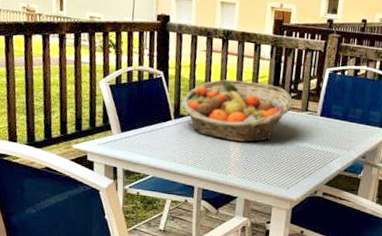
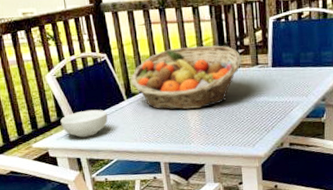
cereal bowl: none [105,122,152,148] -> present [60,109,108,138]

